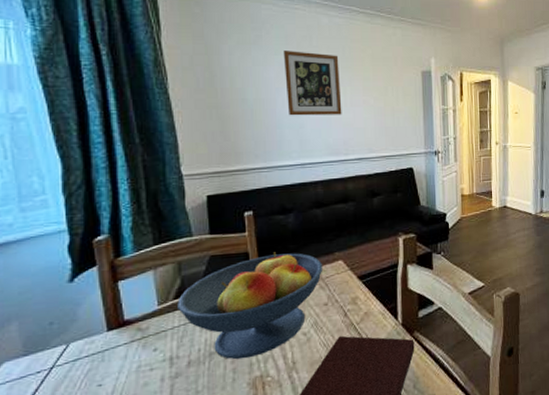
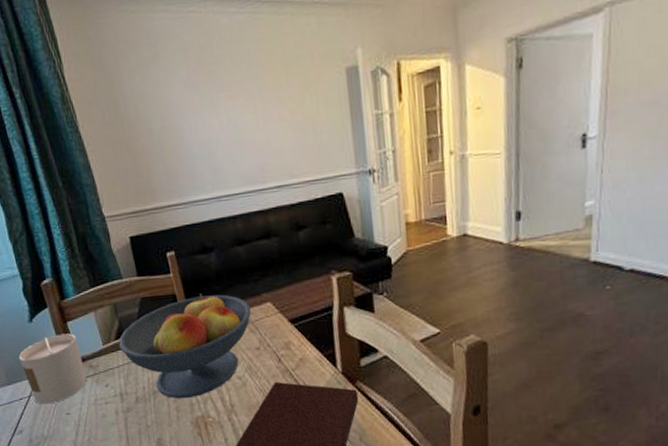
candle: none [46,293,131,377] -> present [18,333,87,405]
wall art: present [283,51,342,116] -> none [183,62,255,143]

